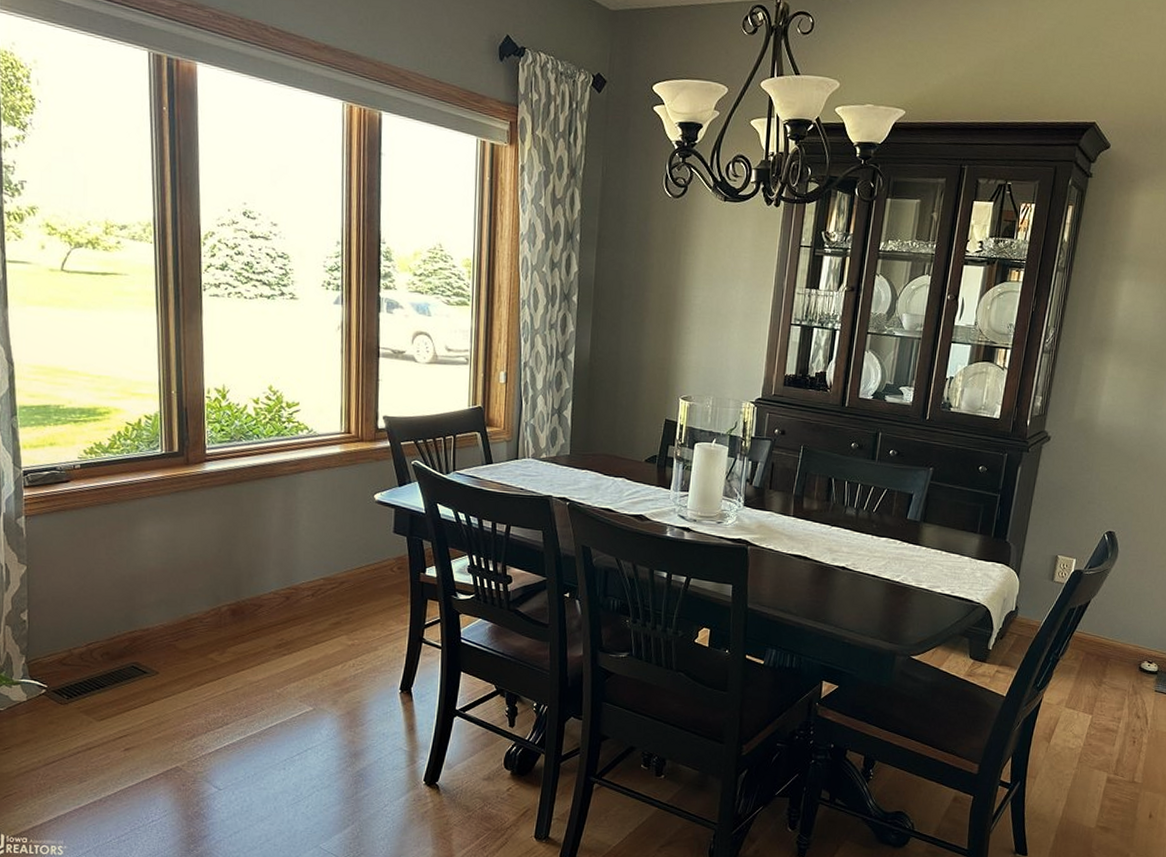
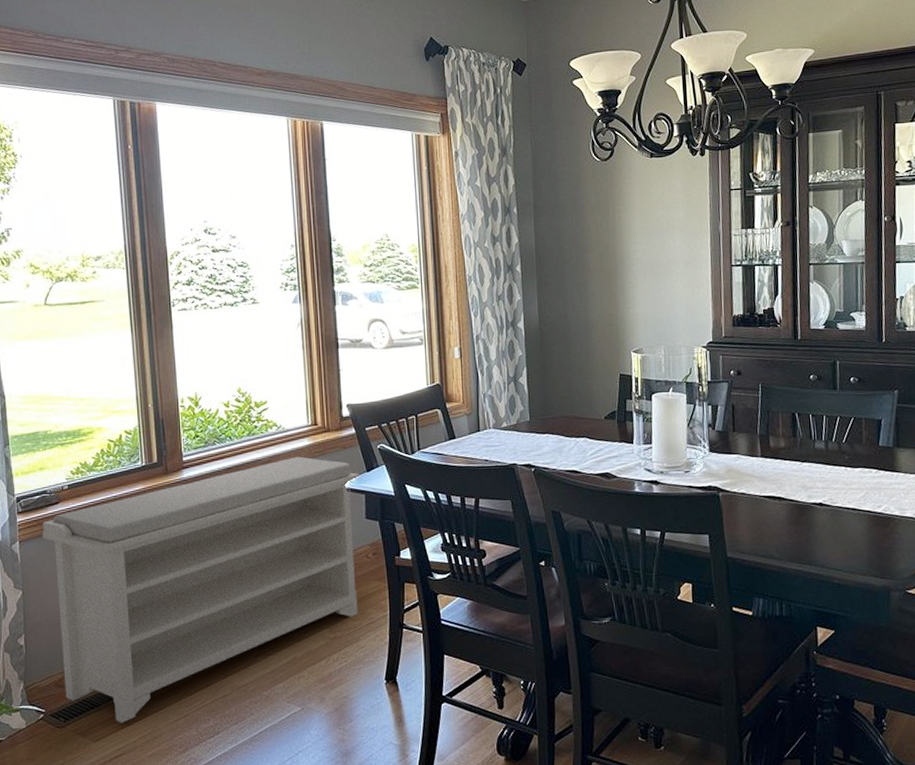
bench: none [51,462,391,706] -> present [43,456,360,723]

